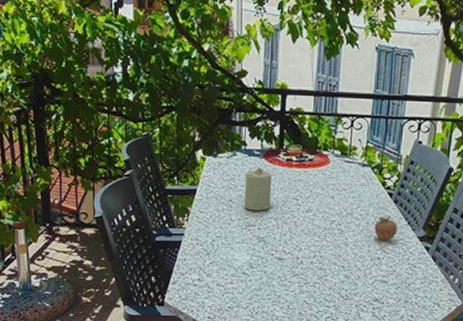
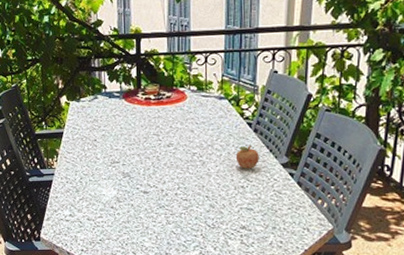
candle: present [244,167,272,211] -> none [107,107,133,149]

